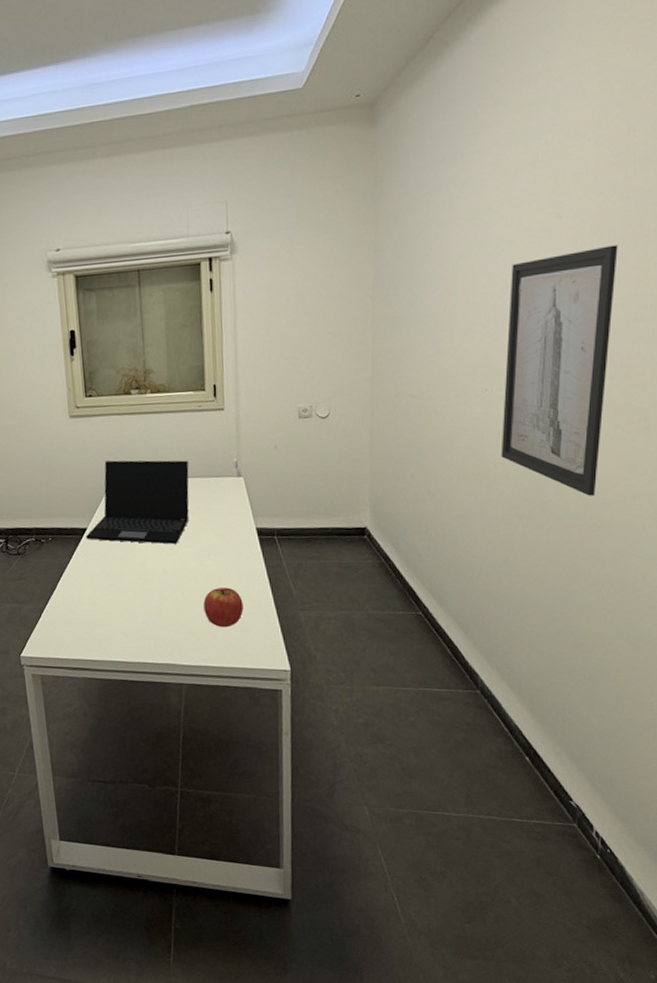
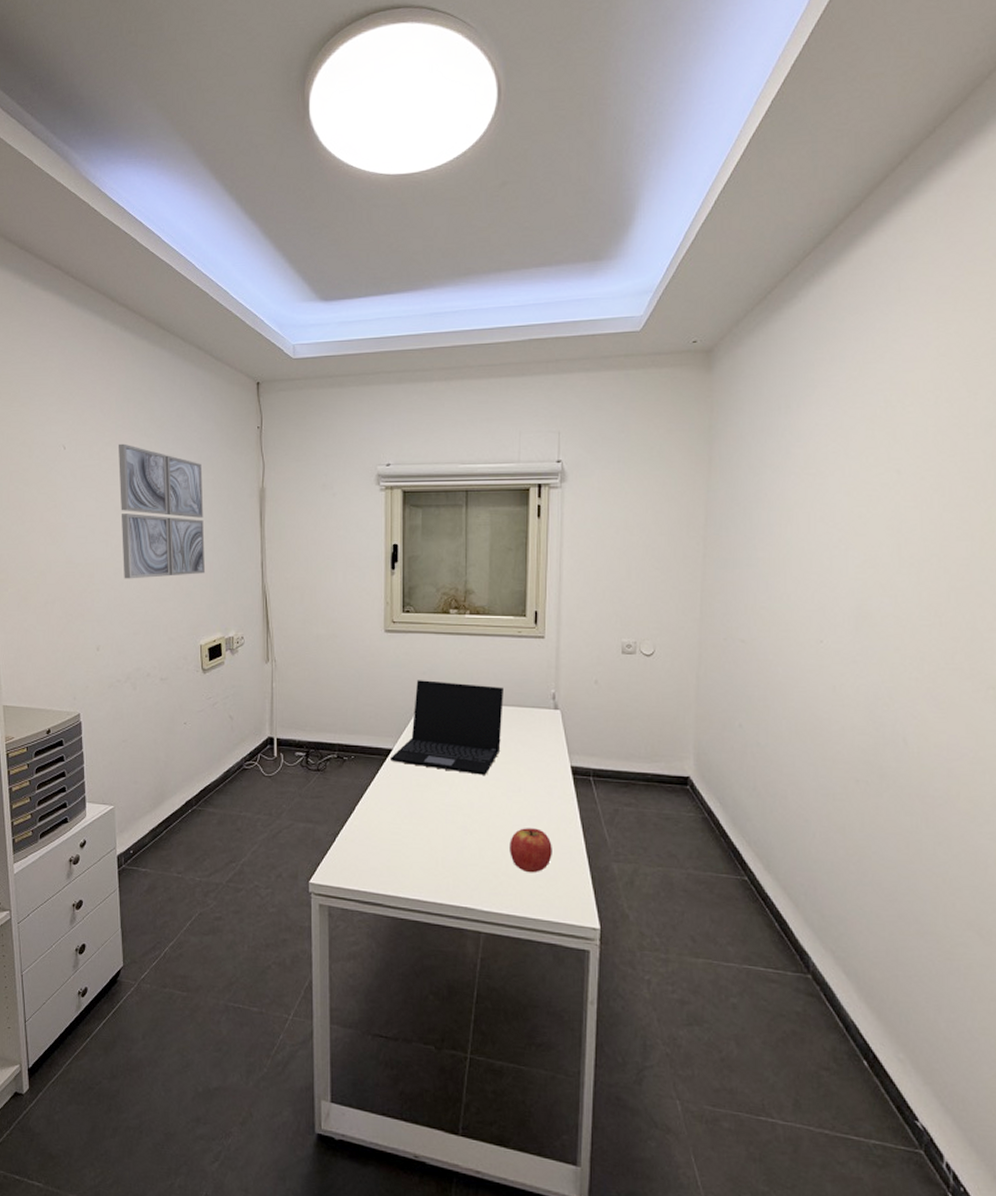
wall art: present [501,245,618,496] -> none [836,505,960,766]

